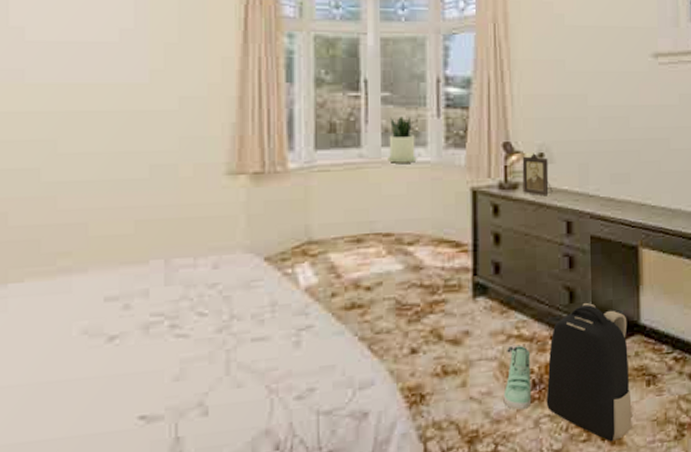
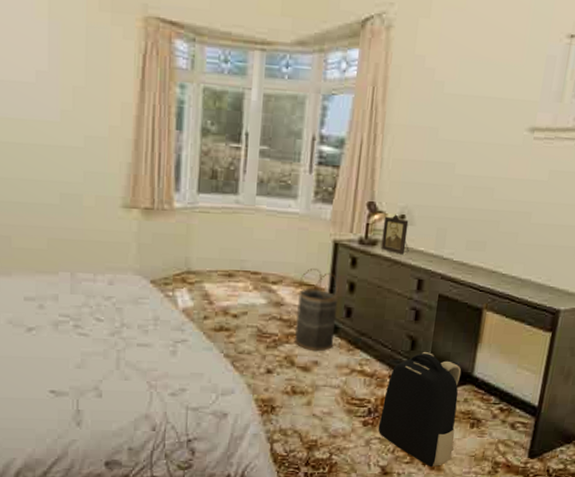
planter: present [388,116,417,163] -> none [261,169,287,212]
basket: none [438,222,485,319] -> present [294,268,340,351]
sneaker: present [503,346,532,411] -> none [341,379,370,431]

